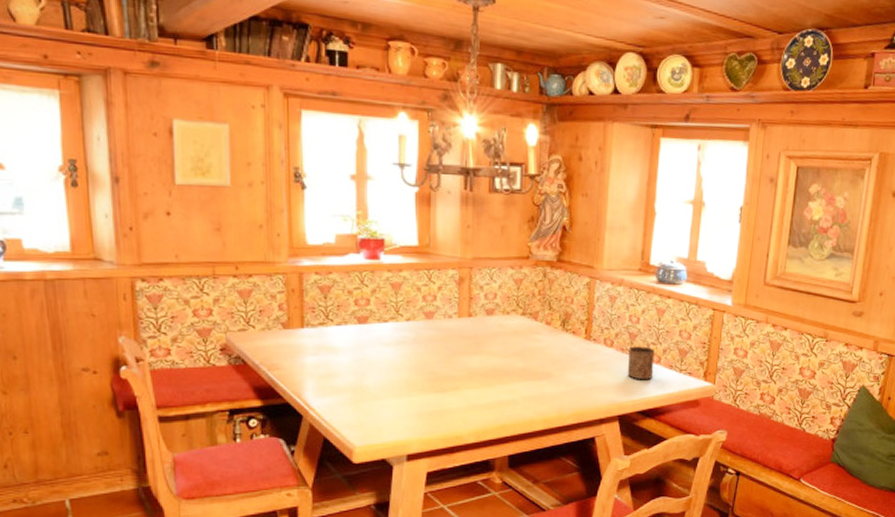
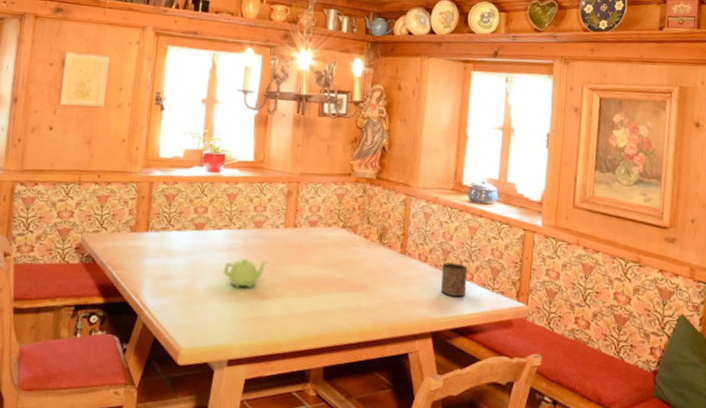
teapot: none [393,353,442,383] -> present [223,259,268,289]

